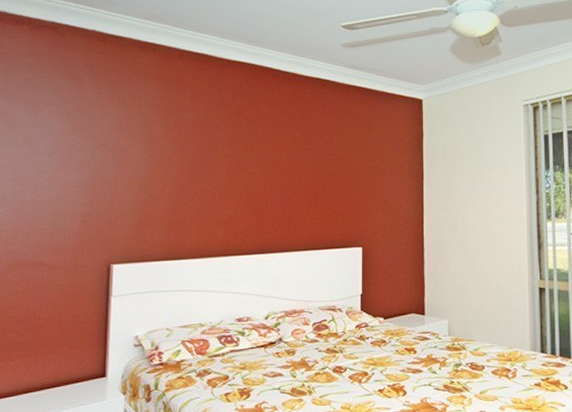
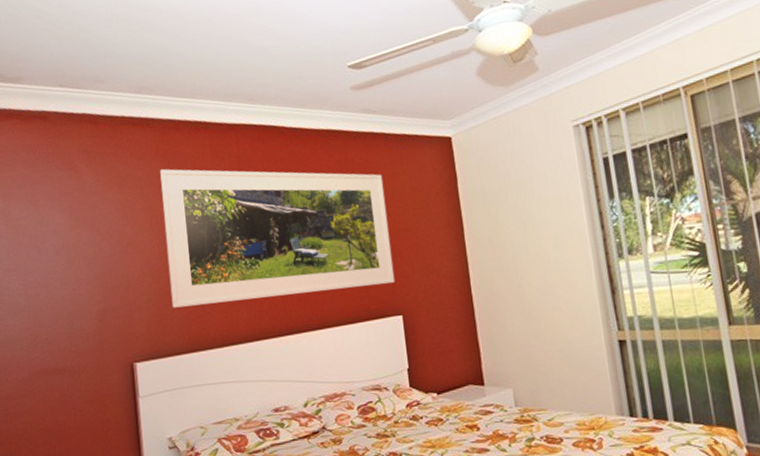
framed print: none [154,92,360,218] -> present [160,169,396,308]

